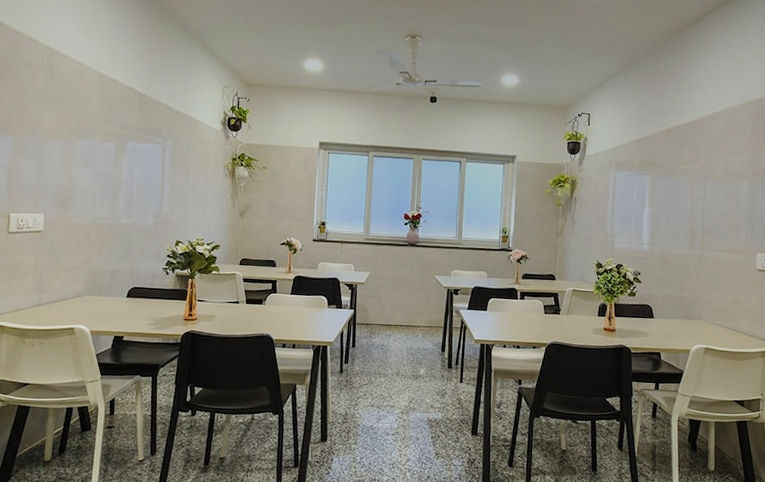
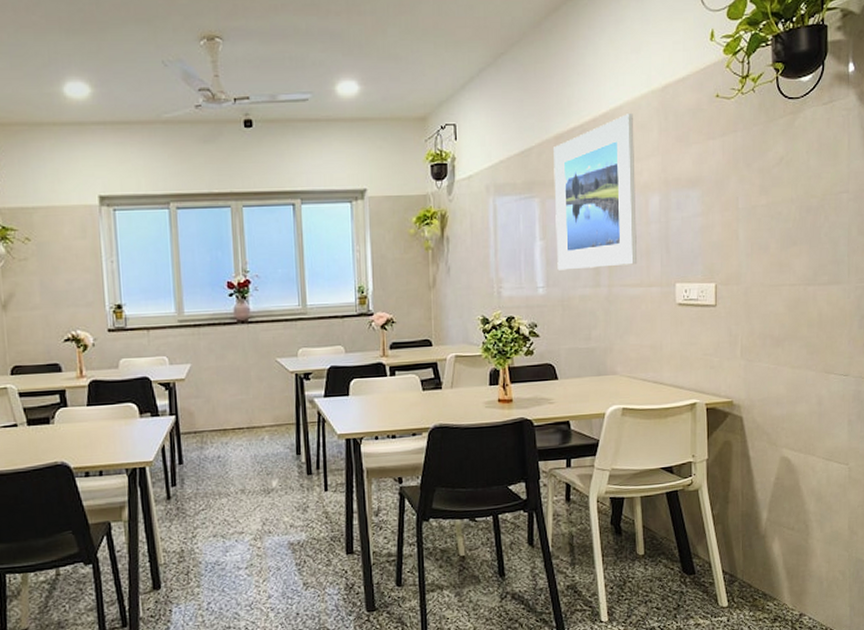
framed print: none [660,117,731,235] -> present [554,114,638,271]

